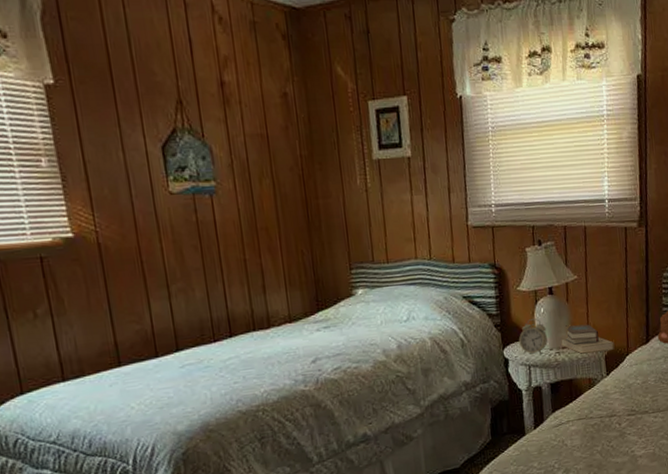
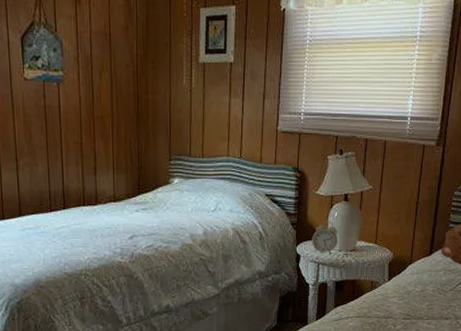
books: present [561,324,615,354] -> none [350,230,399,258]

